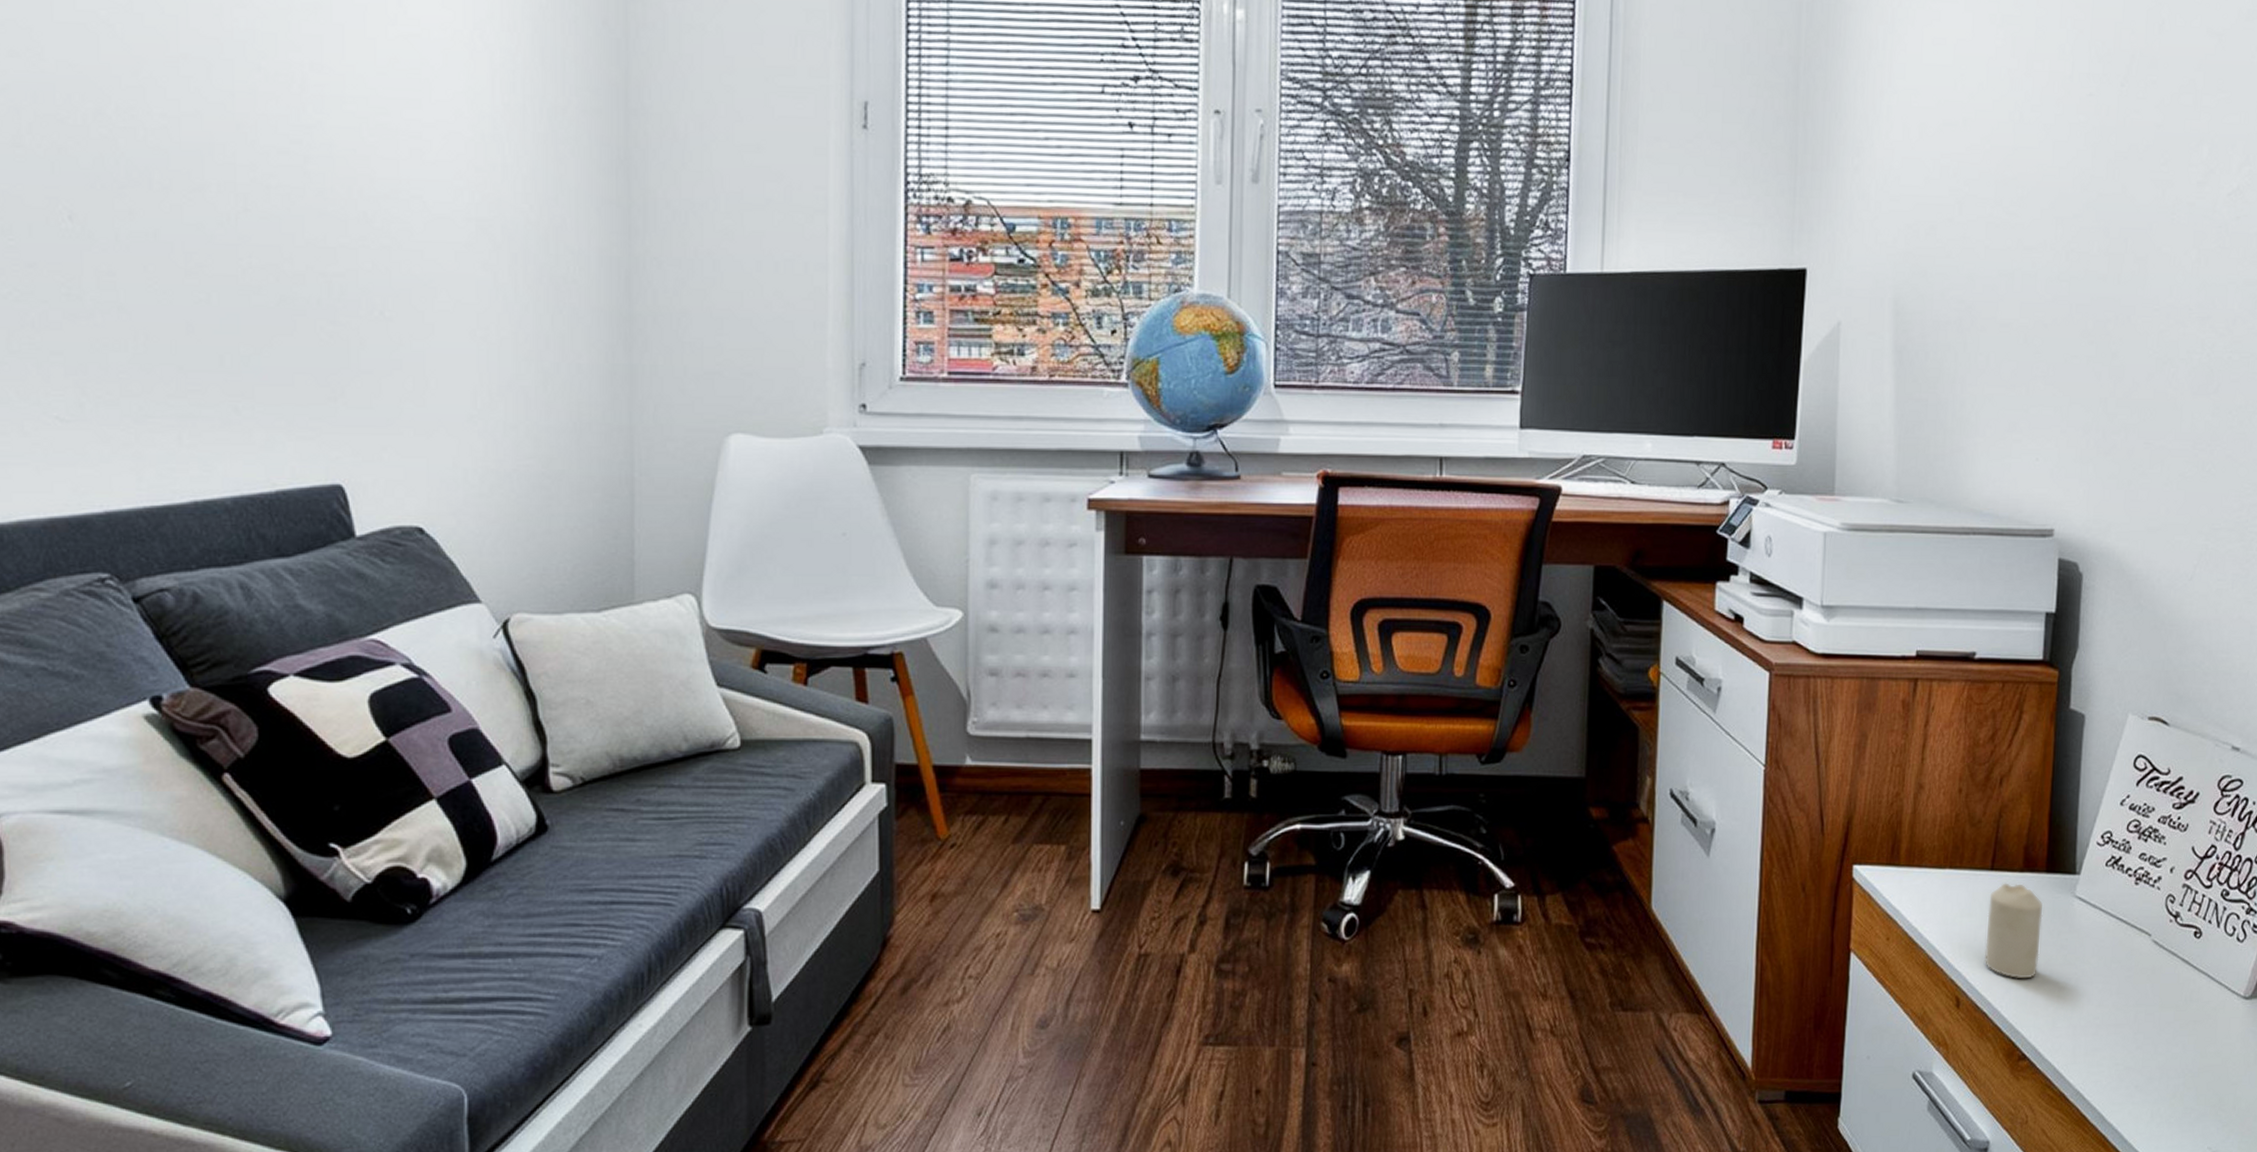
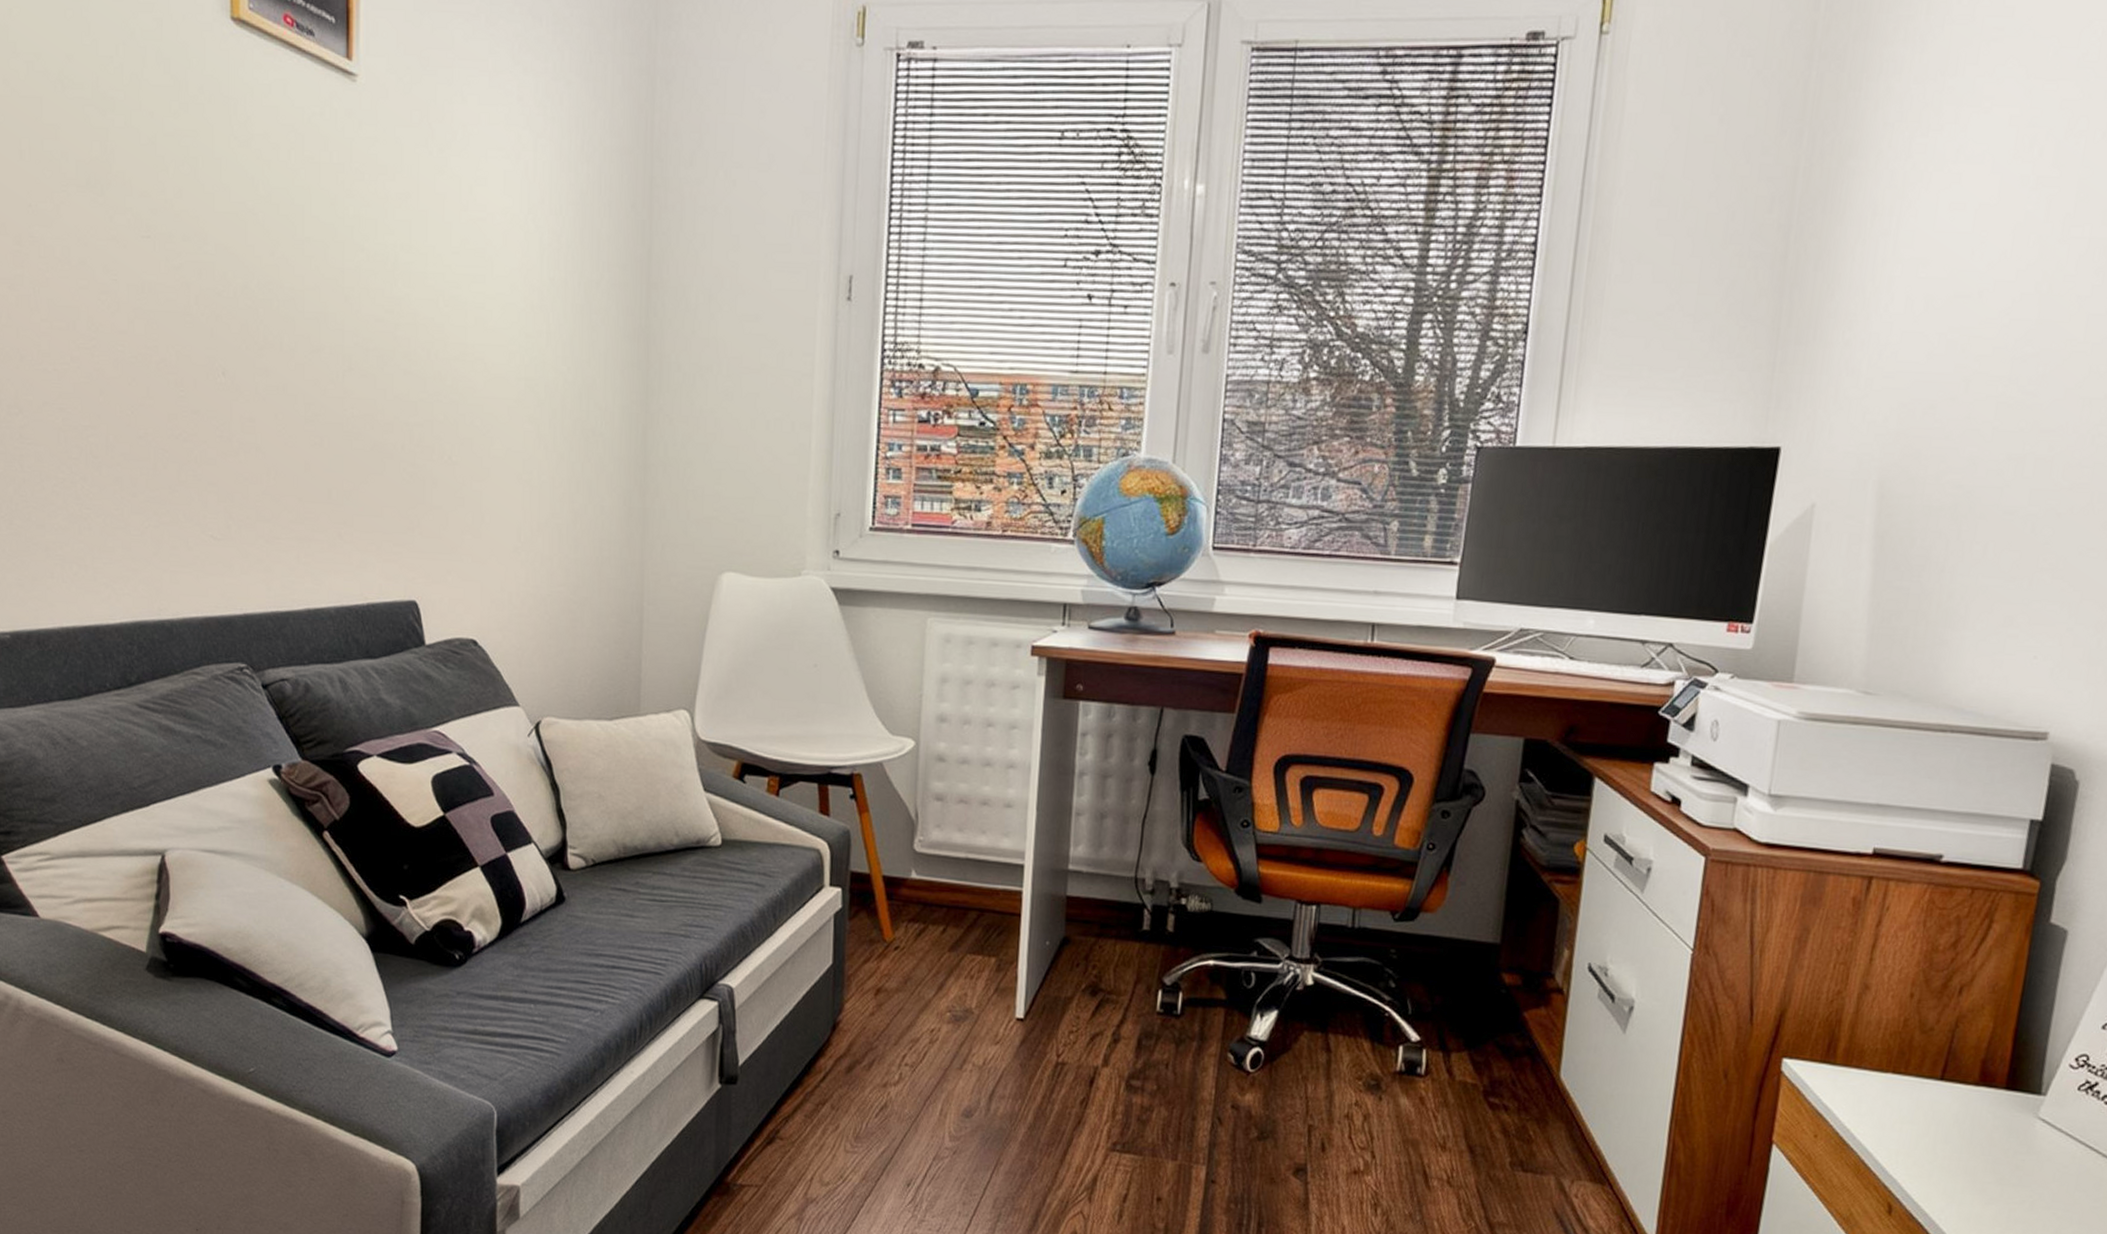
candle: present [1984,883,2043,979] -> none [1924,1094,1998,1196]

